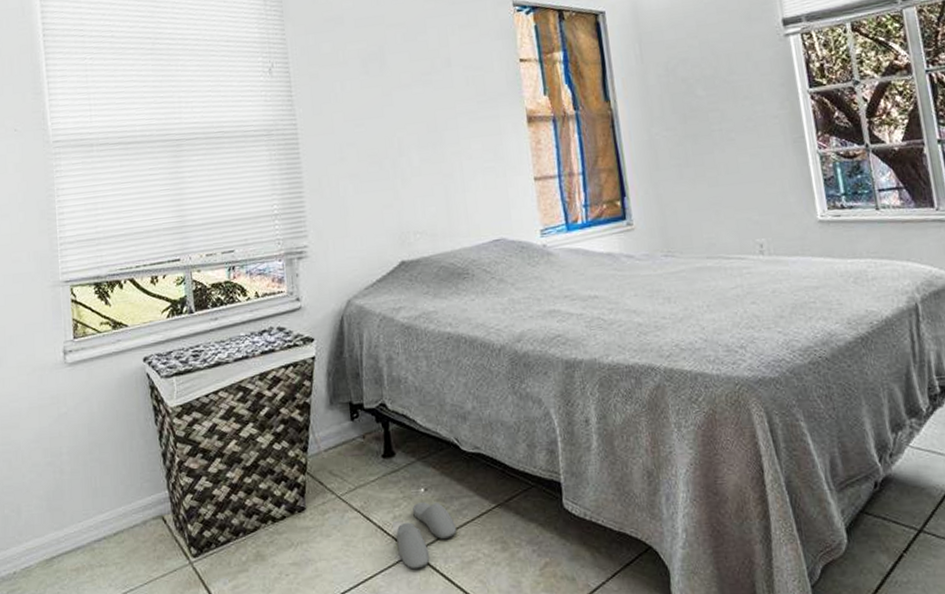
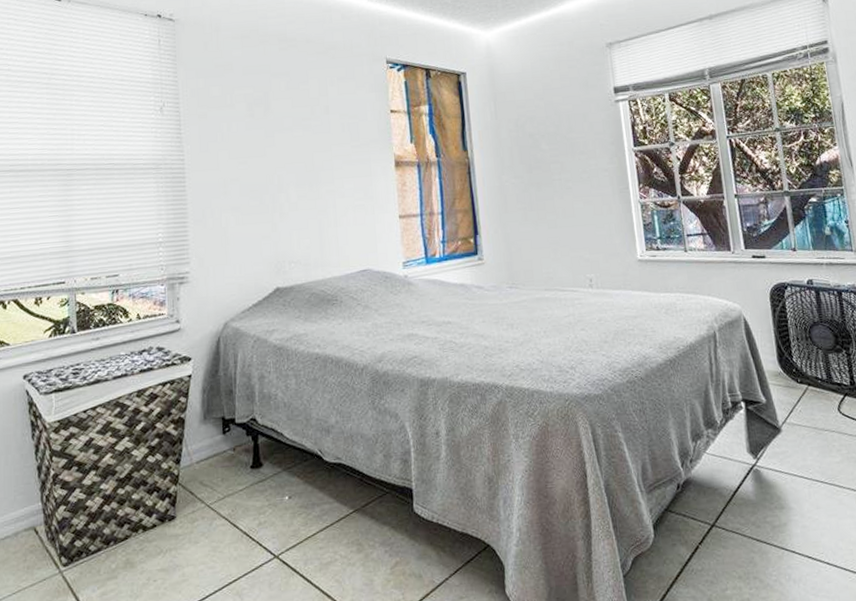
slippers: present [396,502,457,570] -> none [261,509,317,572]

